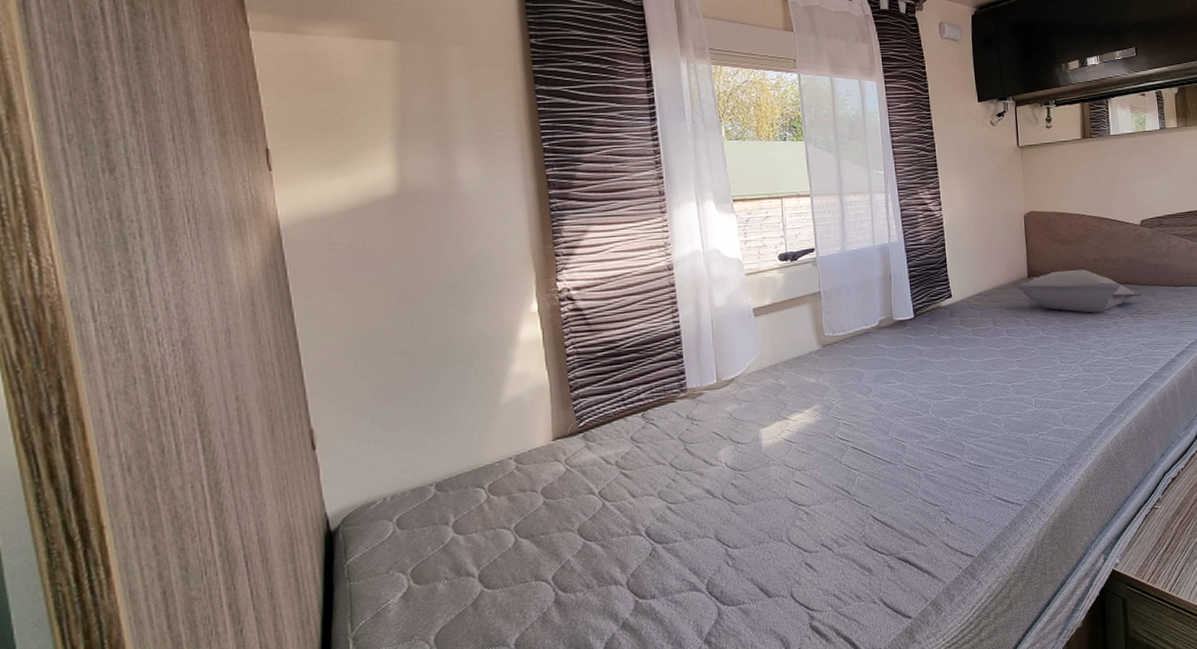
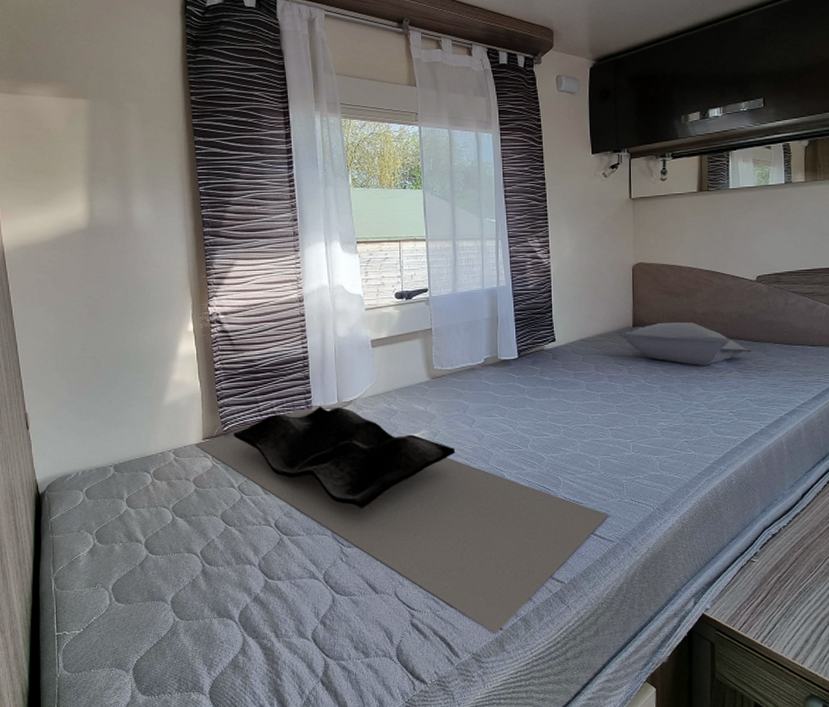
throw blanket: none [542,387,1016,624] -> present [194,406,609,634]

